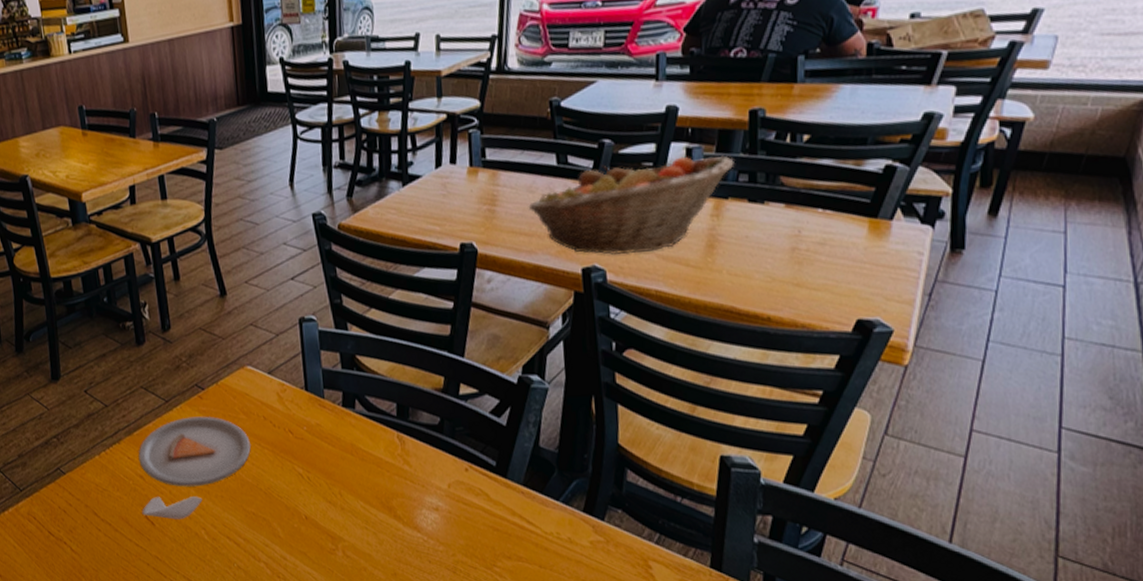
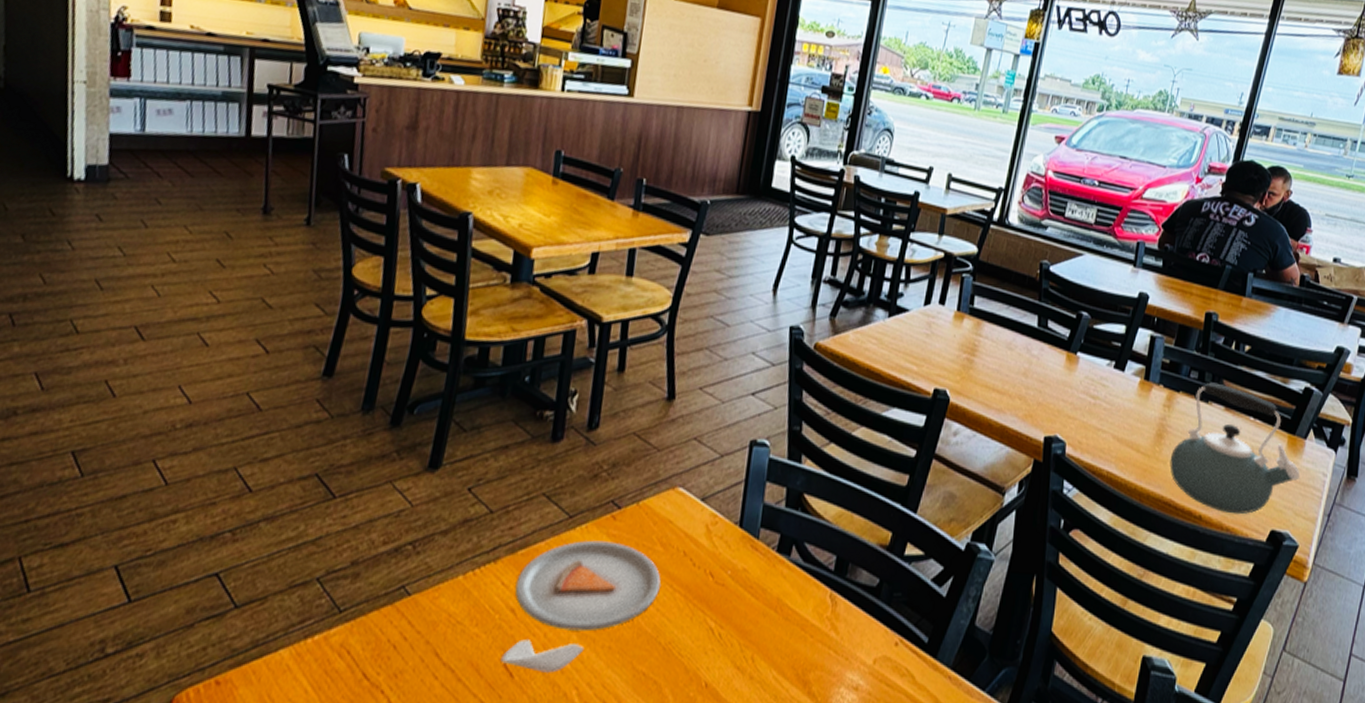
fruit basket: present [528,155,734,255] -> none [1004,336,1189,431]
kettle: none [726,181,889,310] -> present [1169,382,1301,515]

